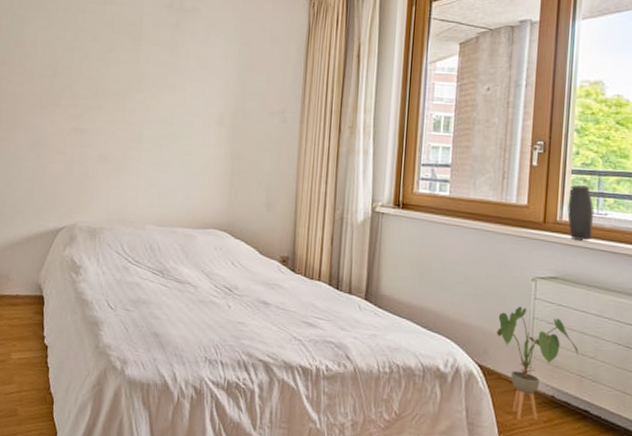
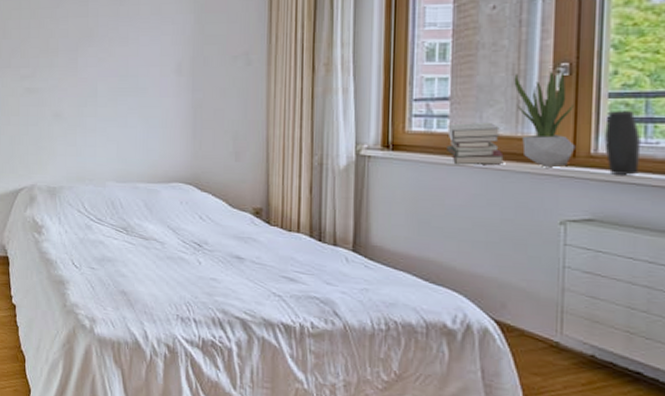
books: none [446,188,491,227] -> present [447,122,504,166]
house plant: present [496,306,578,421] -> none [515,253,625,384]
potted plant: none [501,147,546,232] -> present [514,71,576,168]

